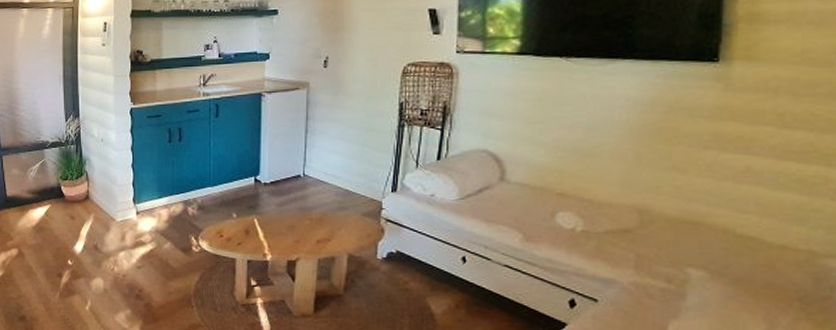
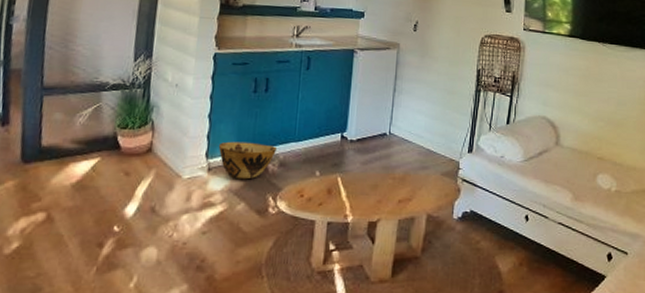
woven basket: none [143,188,195,222] -> present [218,141,278,180]

